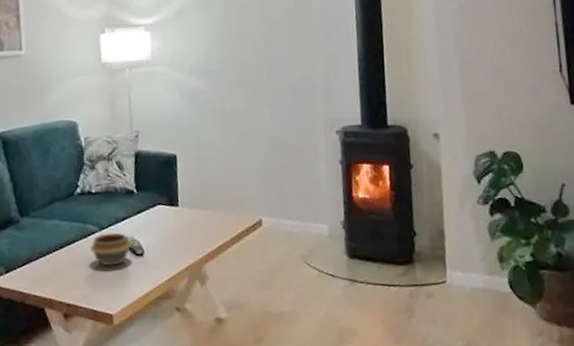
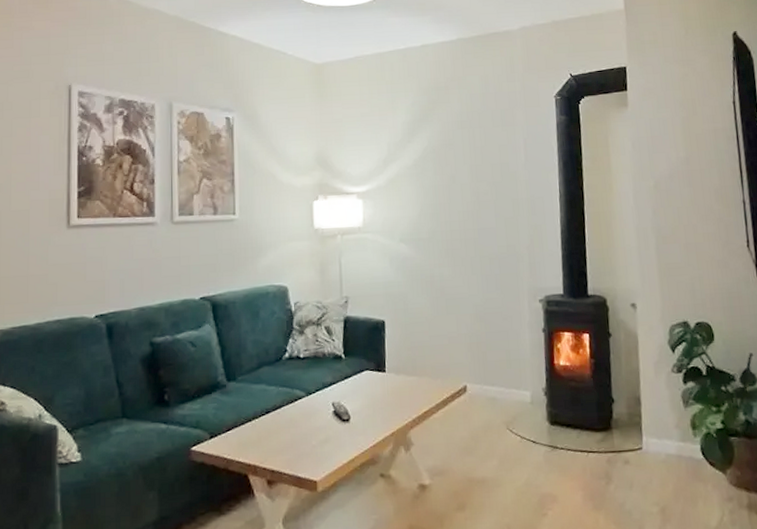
bowl: present [89,232,131,266] -> none [296,398,338,432]

